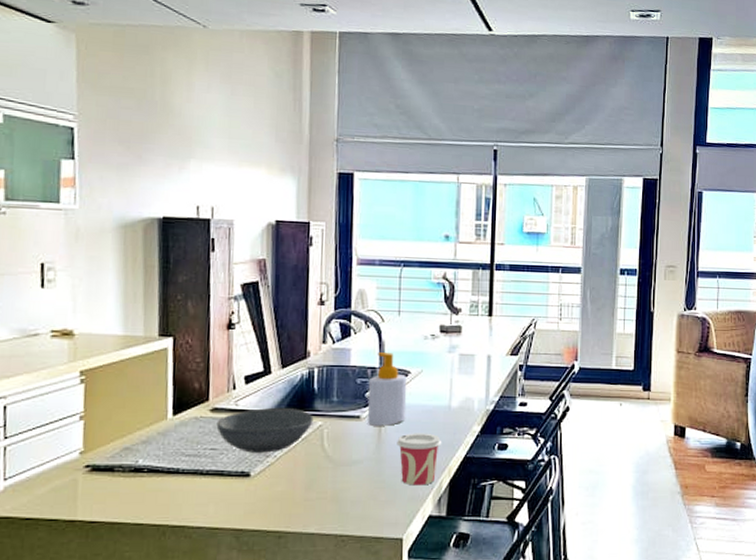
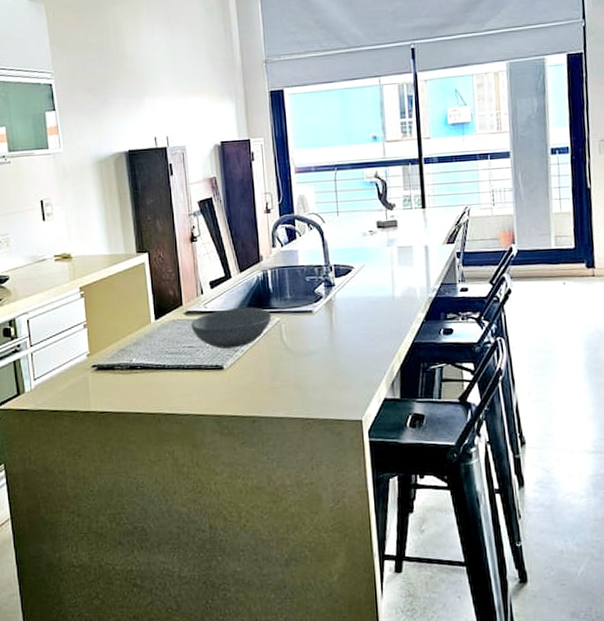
soap bottle: present [367,352,407,426] -> none [316,251,354,319]
cup: present [397,433,442,486] -> none [348,322,390,372]

